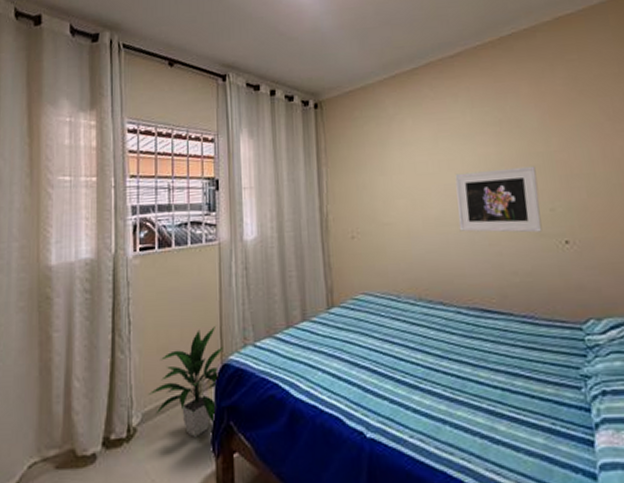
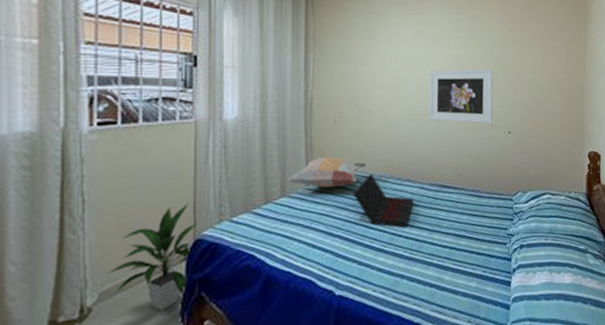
decorative pillow: none [307,276,390,312] -> present [287,156,366,188]
laptop: none [376,296,451,361] -> present [352,174,414,228]

